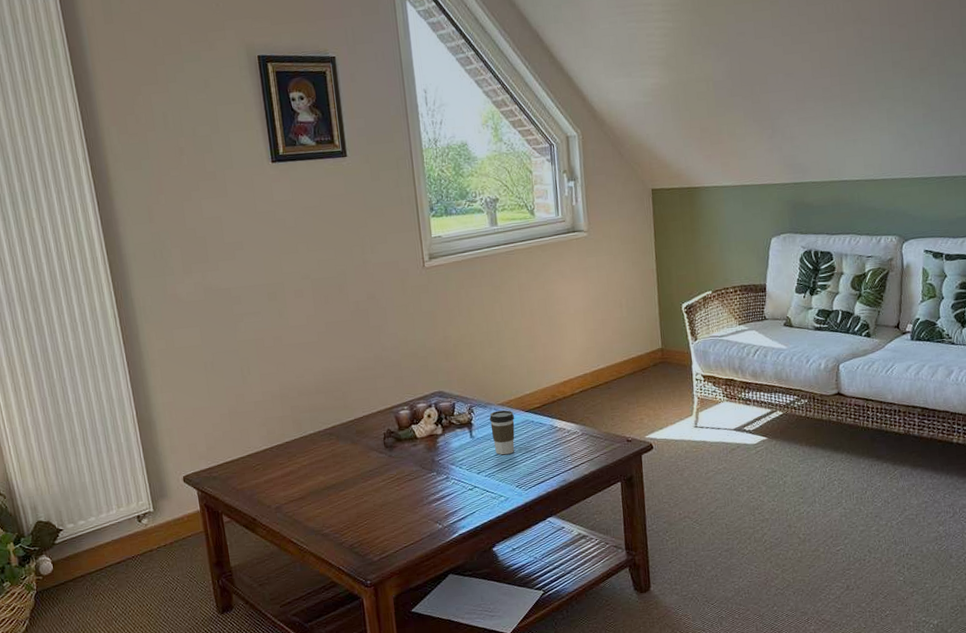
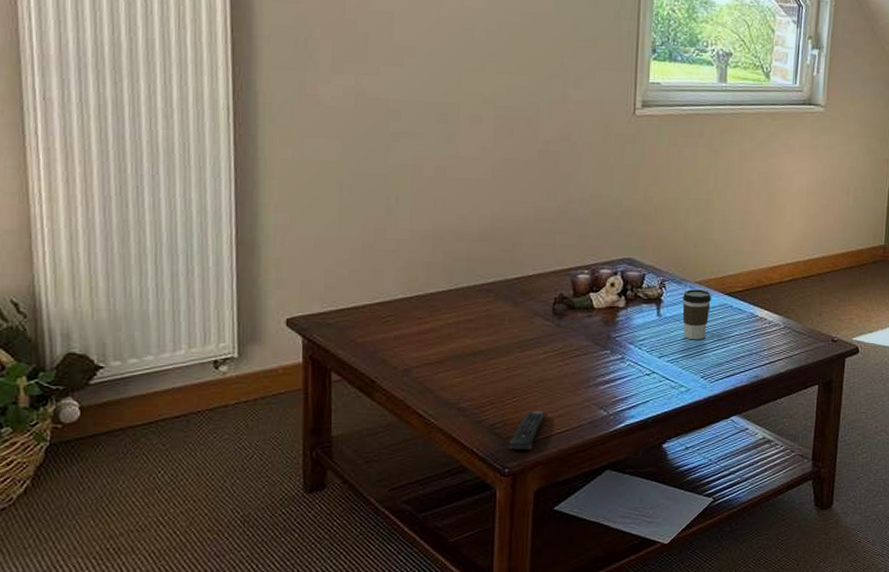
remote control: none [367,530,393,565] -> present [508,411,547,450]

